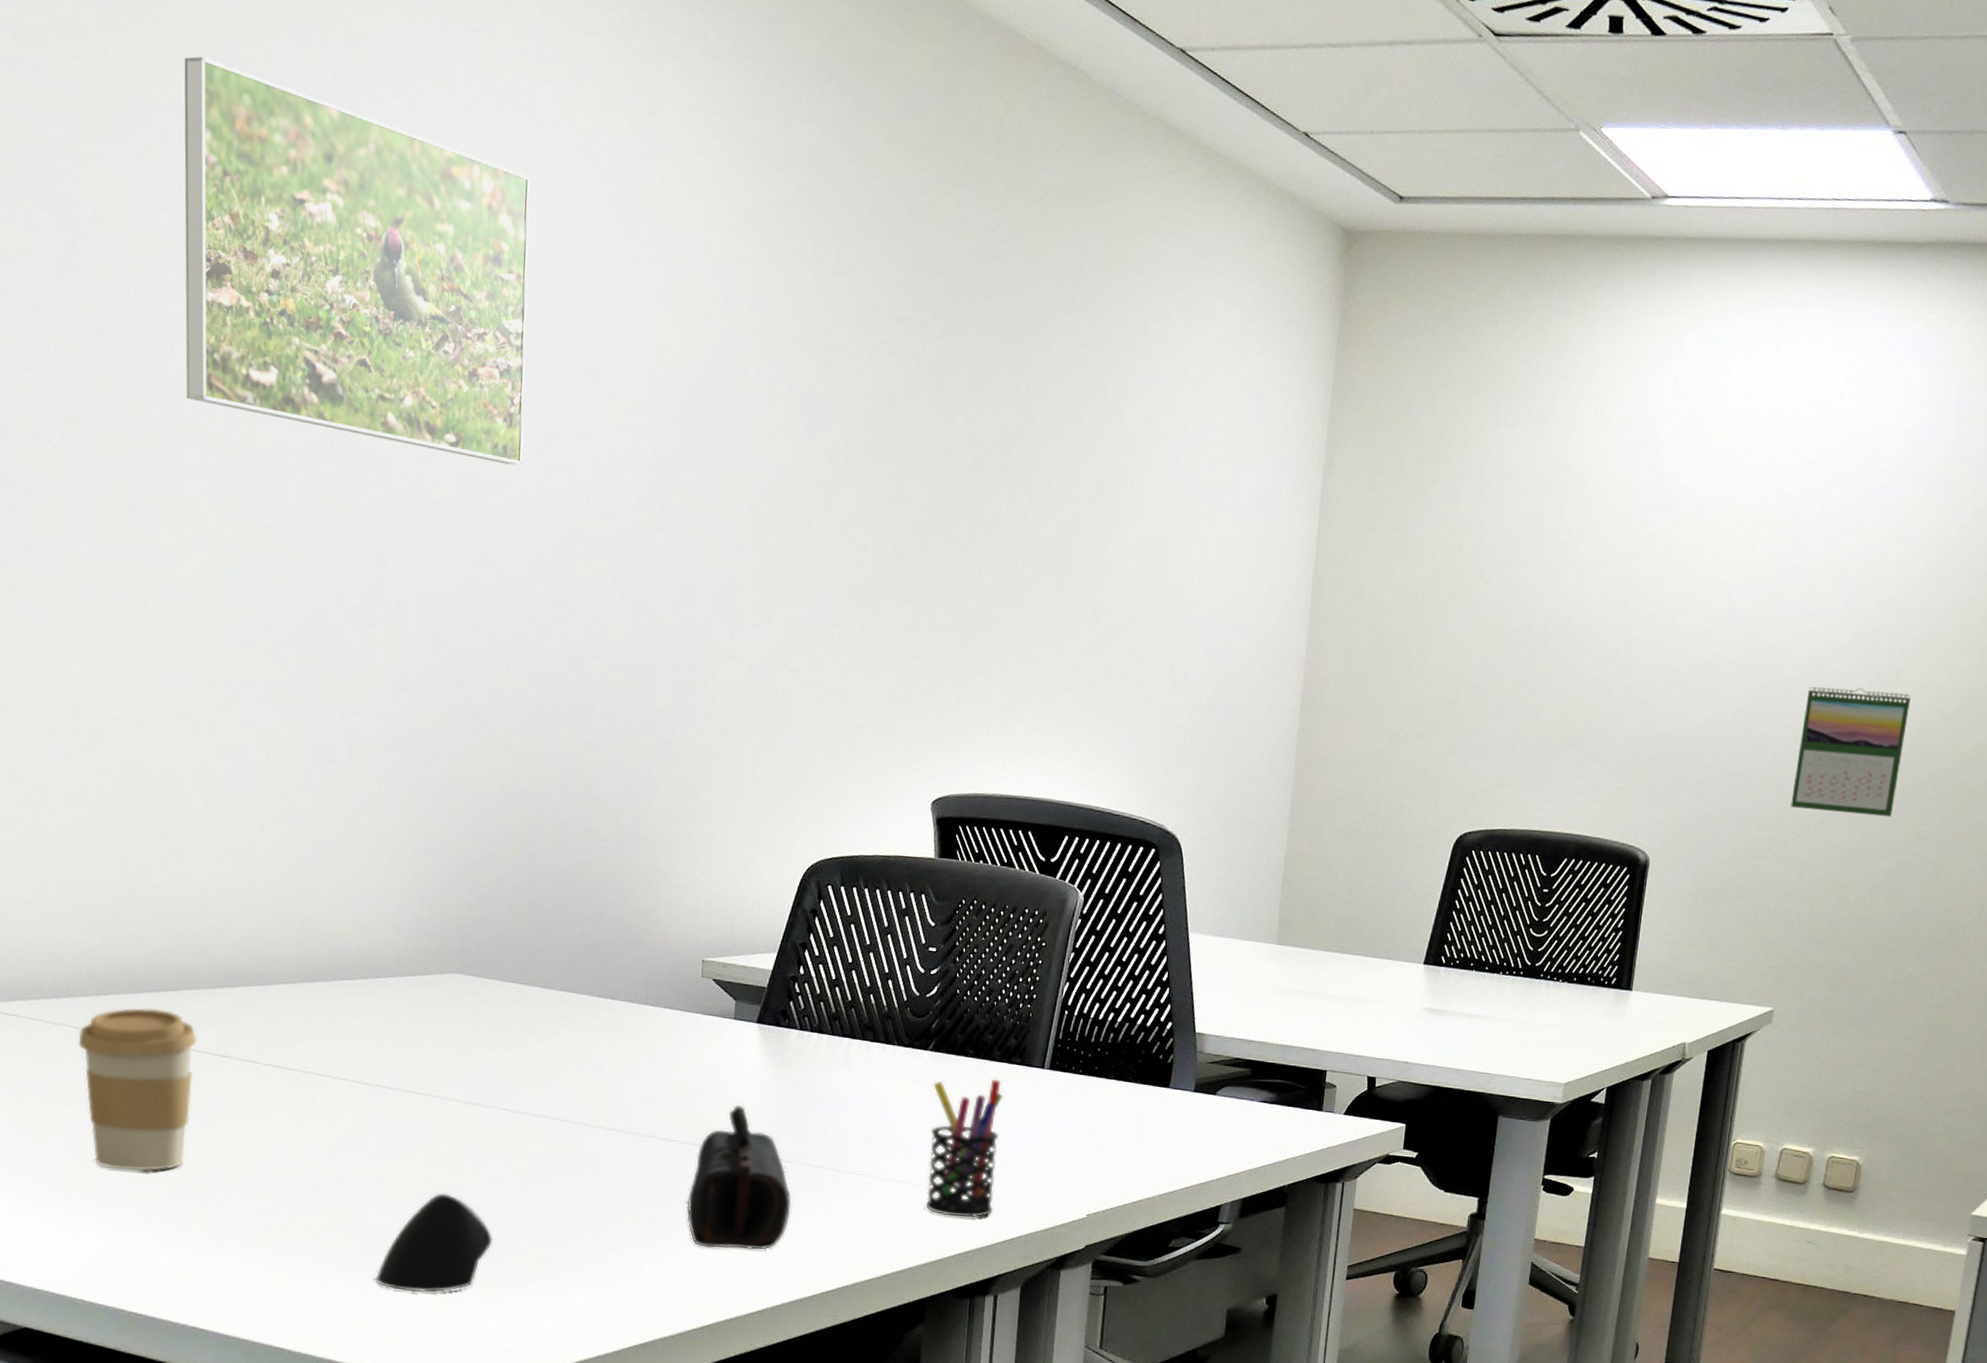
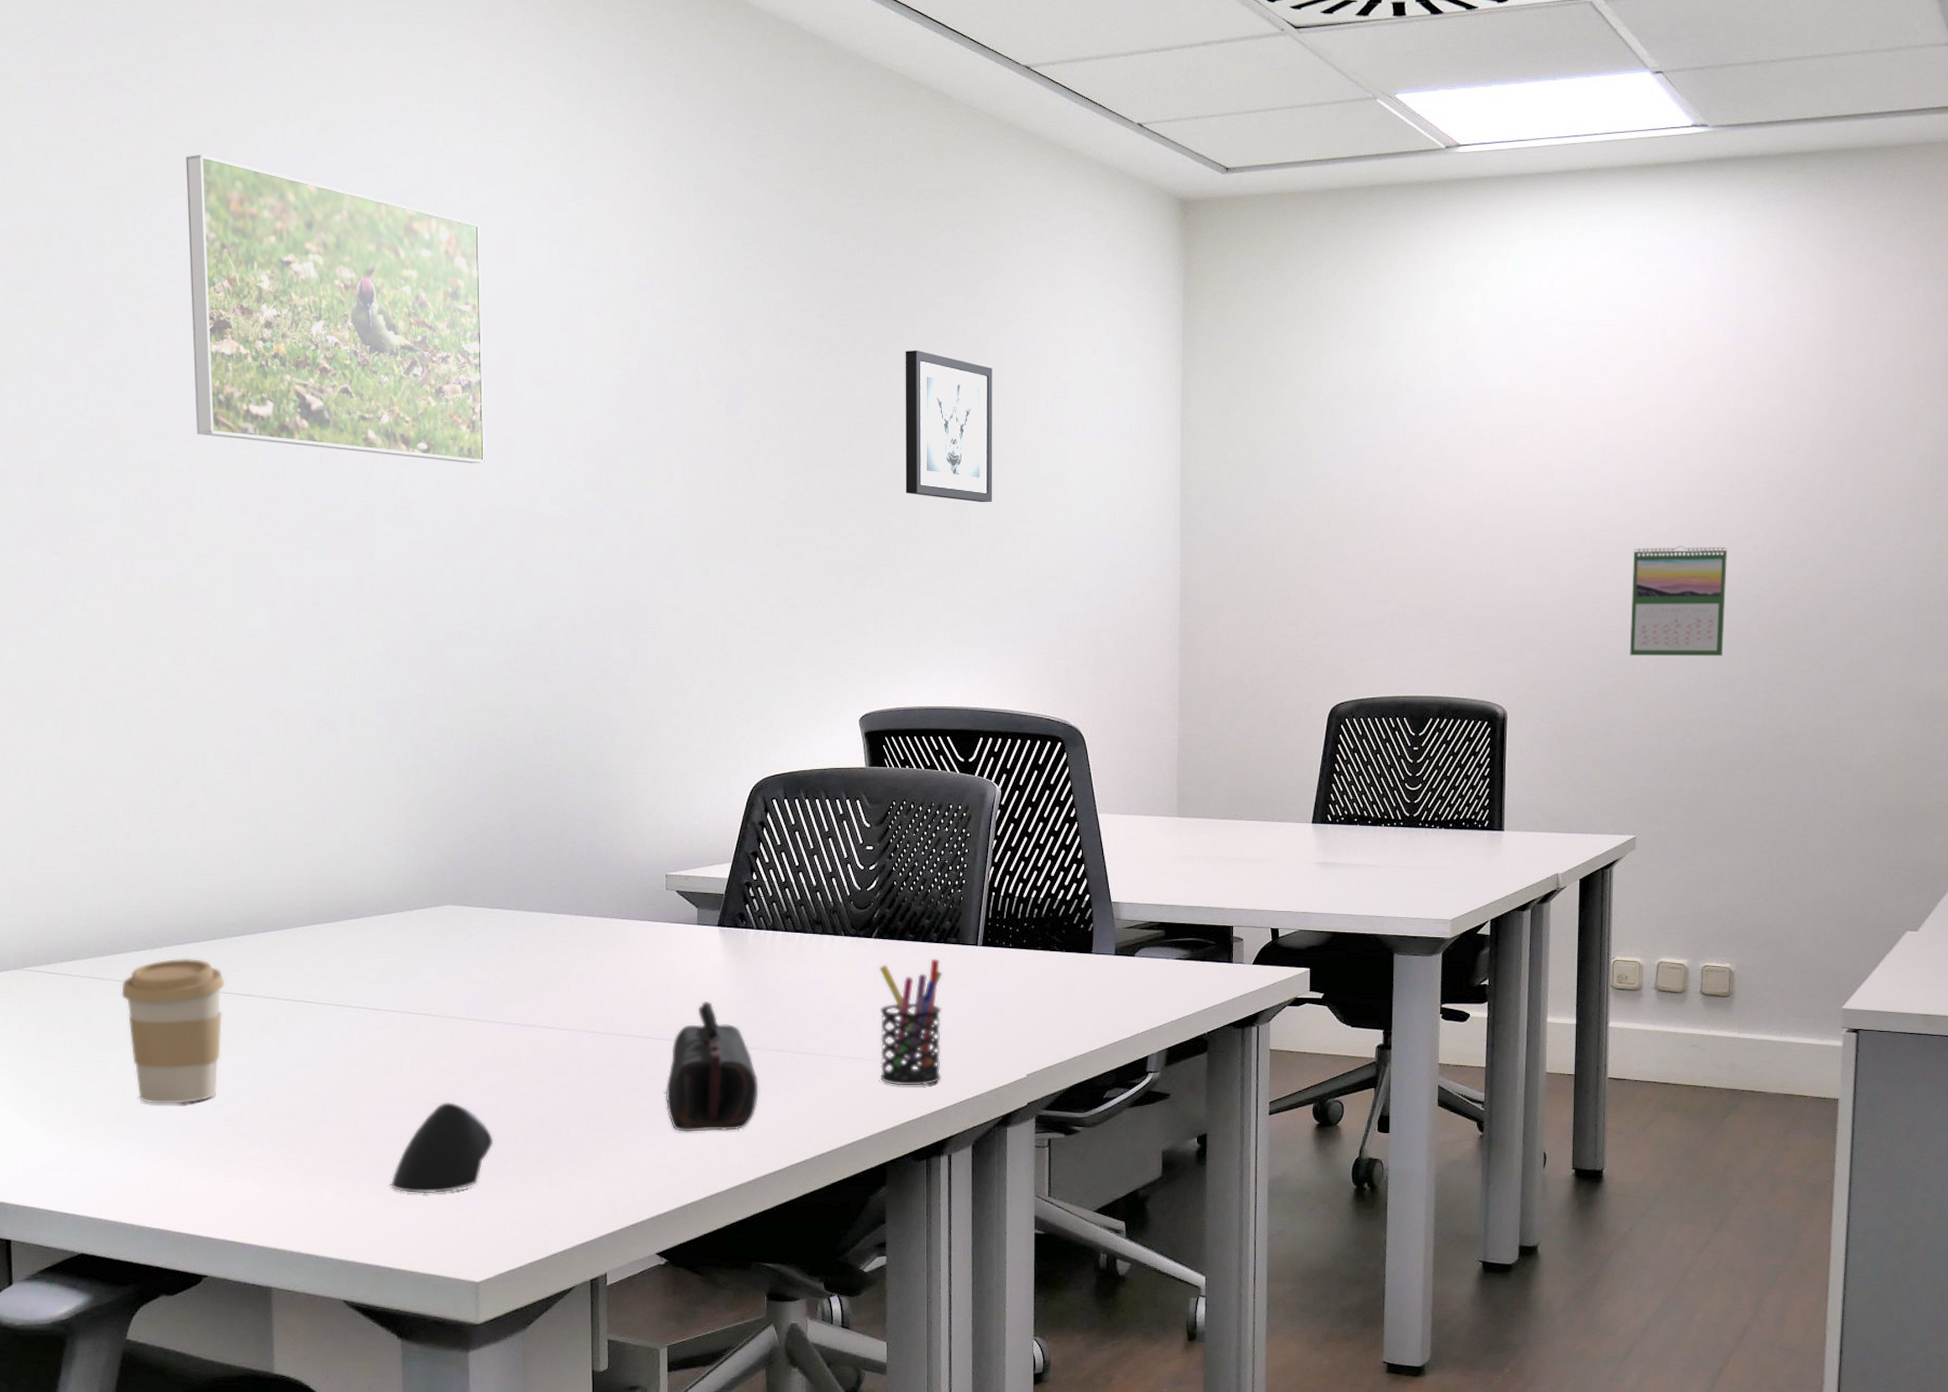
wall art: none [1003,378,1113,567] -> present [905,350,993,503]

